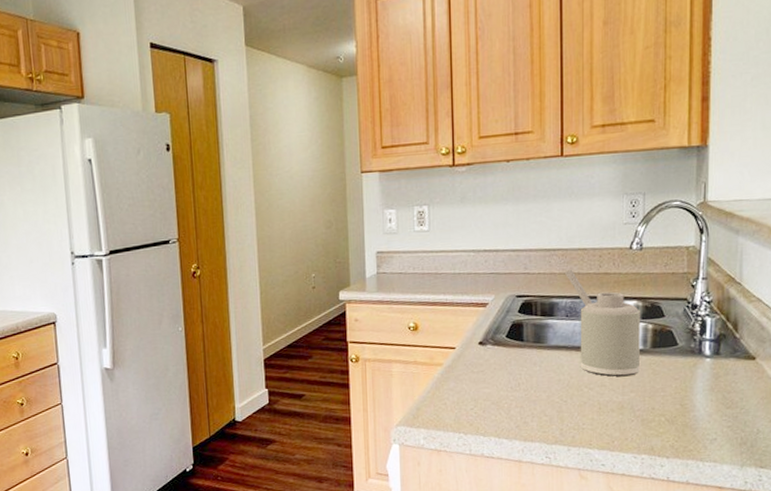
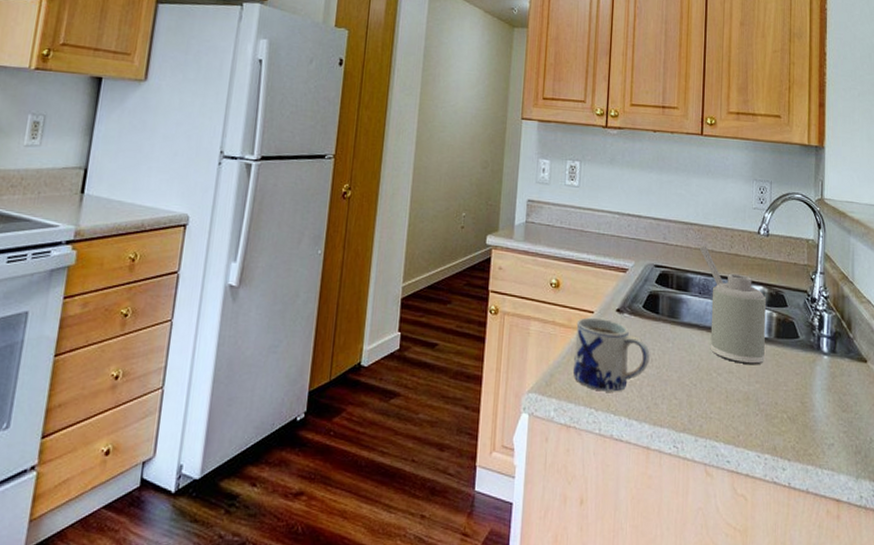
mug: none [438,352,517,418] -> present [573,317,650,392]

